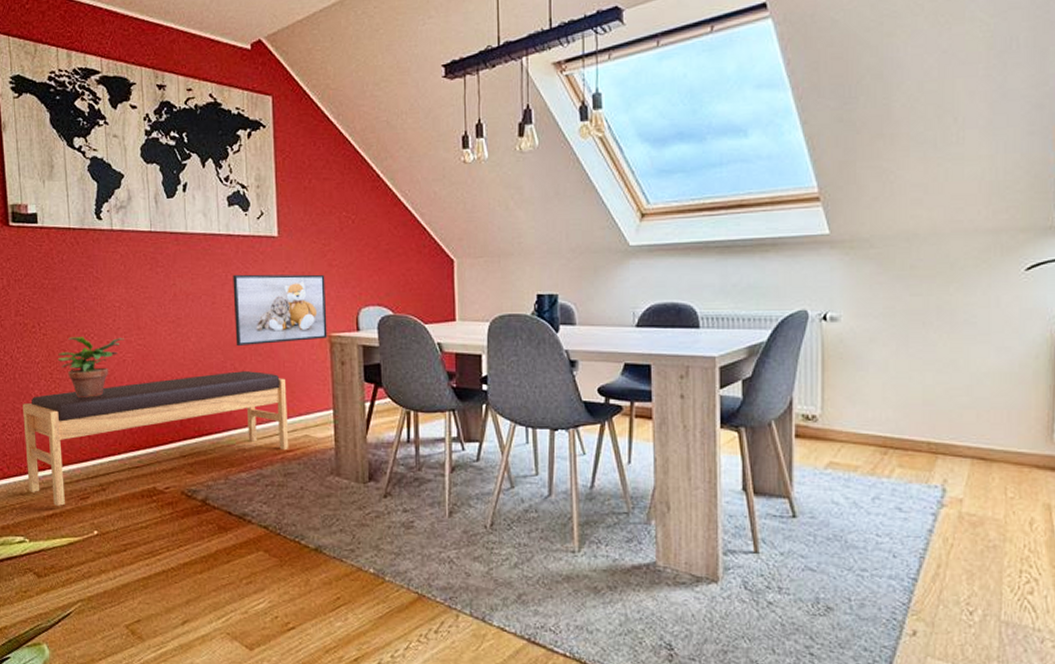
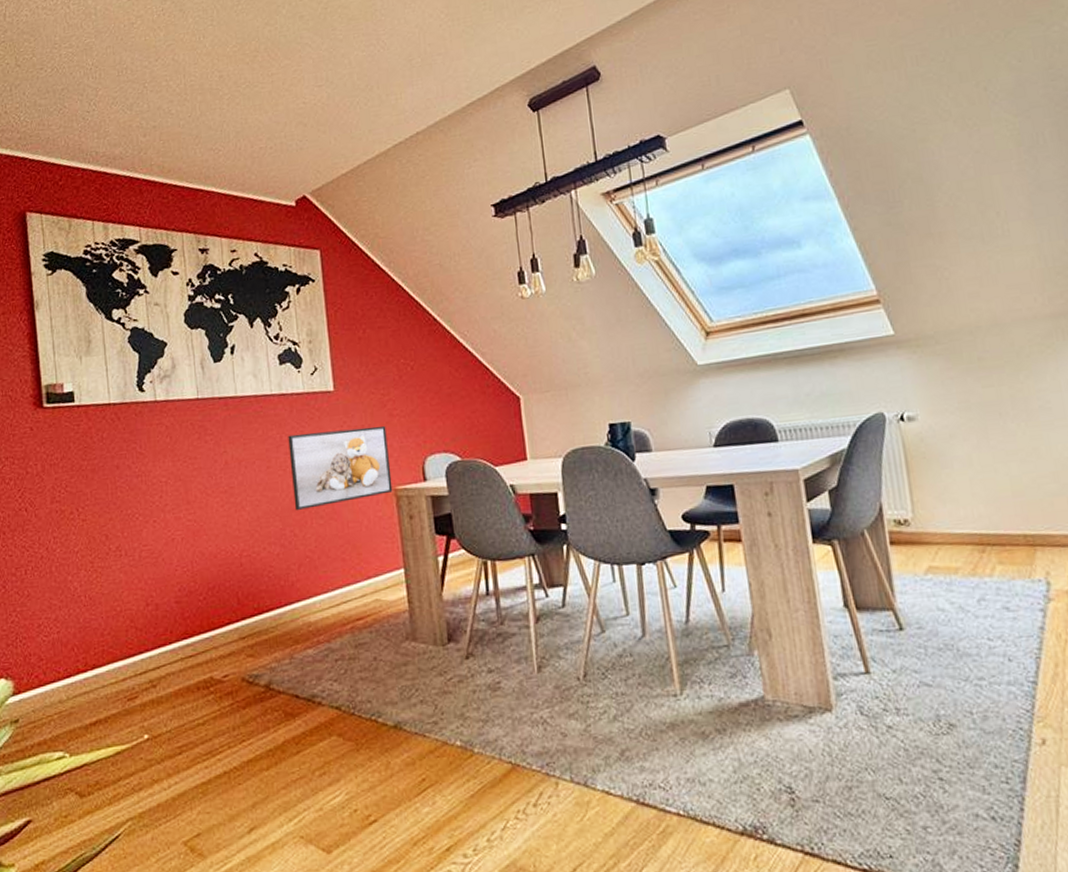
bench: present [23,371,289,506] -> none [60,535,359,711]
potted plant: present [58,336,124,397] -> none [99,515,172,585]

